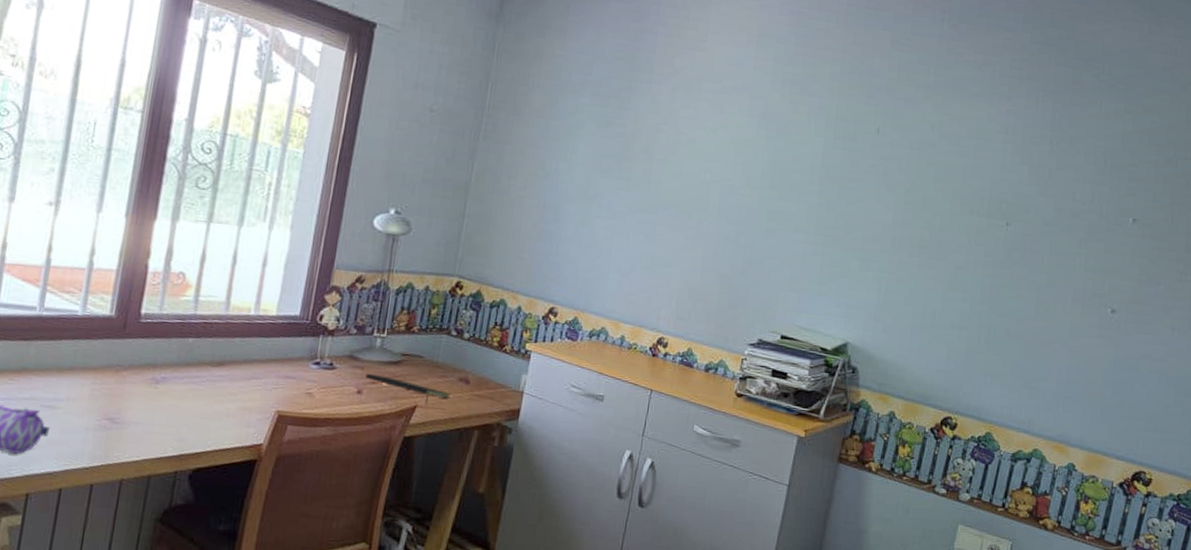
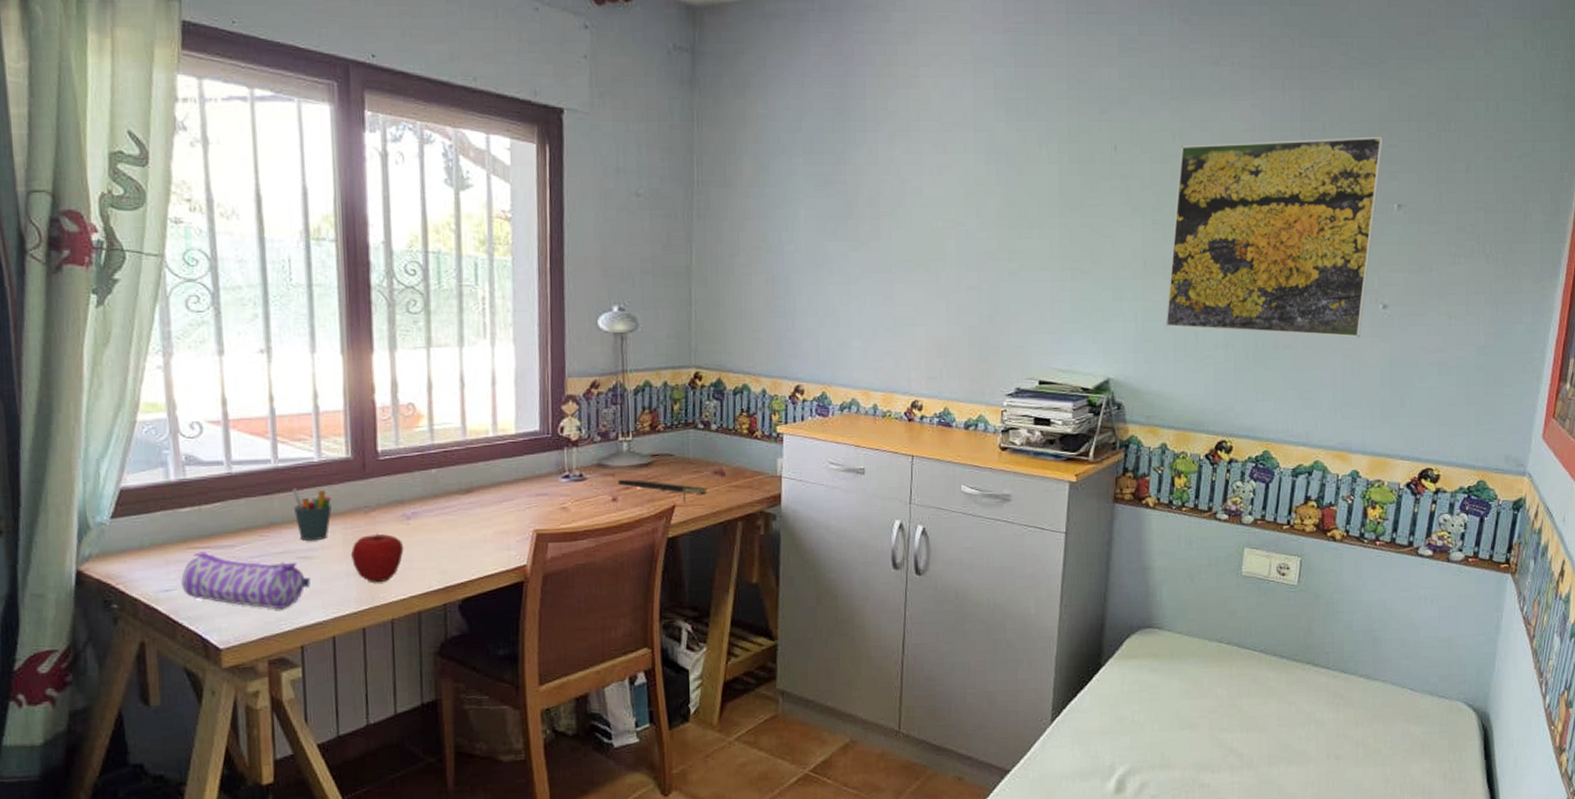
pen holder: none [48,337,87,392] -> present [292,487,332,542]
apple: none [93,393,148,442] -> present [350,533,404,583]
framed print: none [905,137,1125,337] -> present [1164,136,1384,338]

